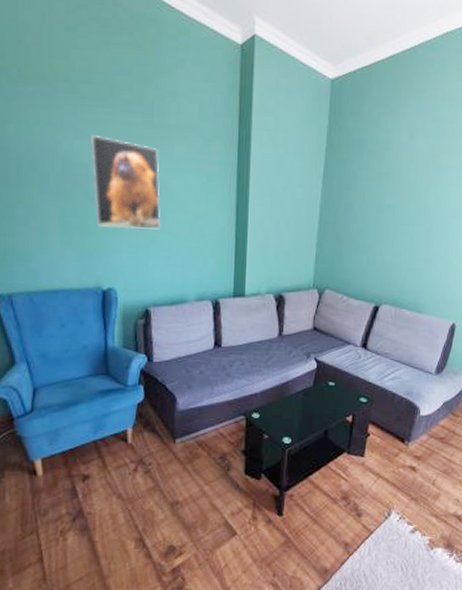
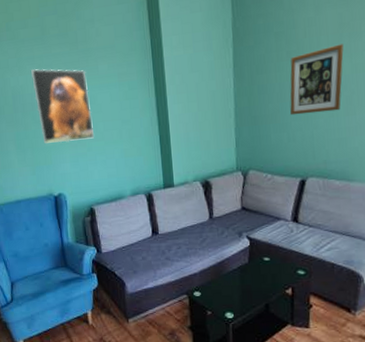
wall art: none [373,174,430,241] -> present [290,44,344,116]

